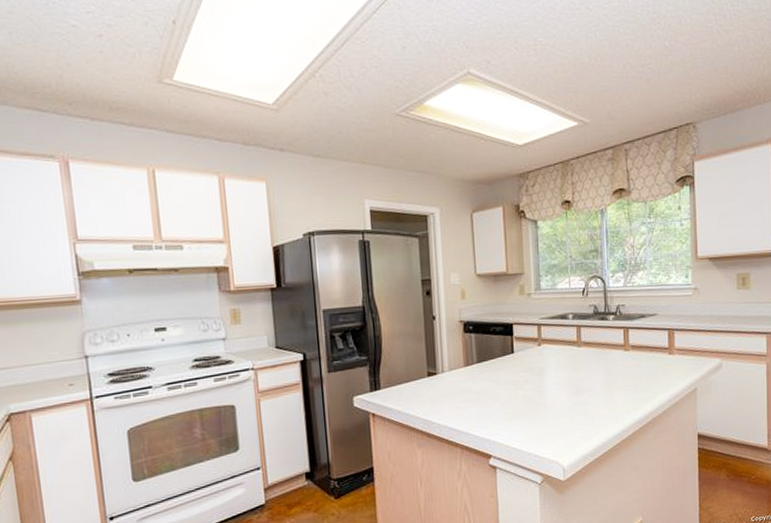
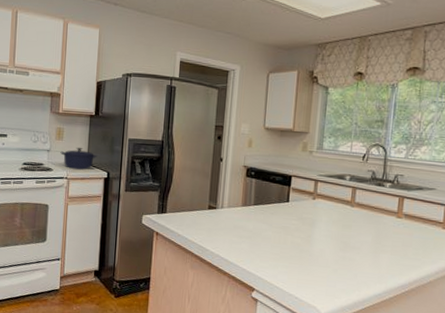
cooking pot: none [240,328,288,358] -> present [60,147,98,170]

